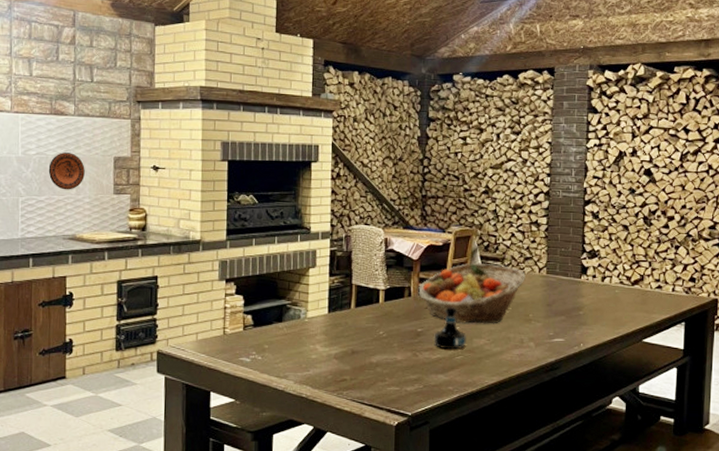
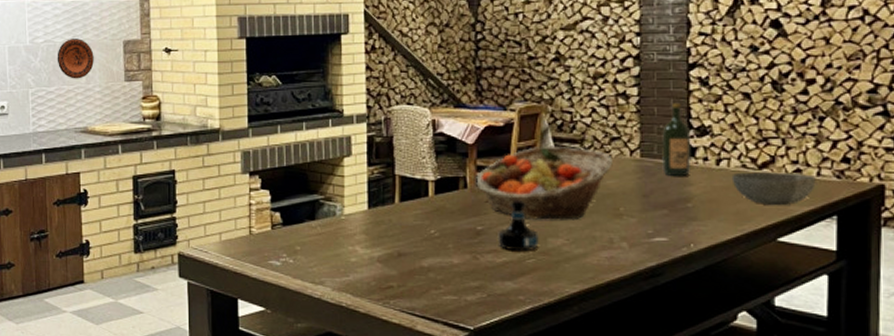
wine bottle: none [562,231,584,291] -> present [662,102,691,177]
bowl: none [612,287,671,314] -> present [731,172,816,206]

